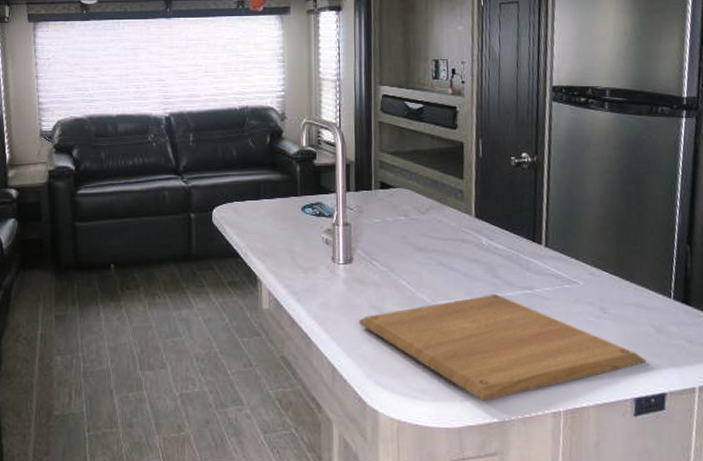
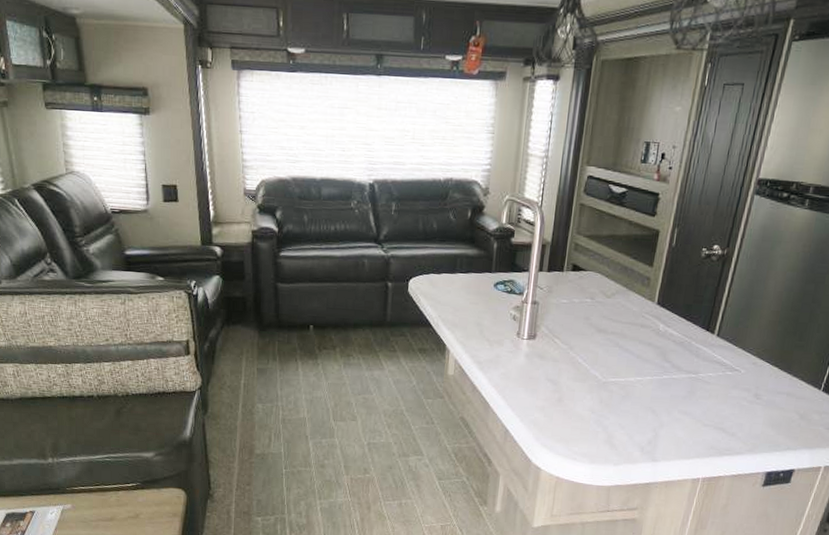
chopping board: present [359,293,647,402] -> none [534,375,785,467]

